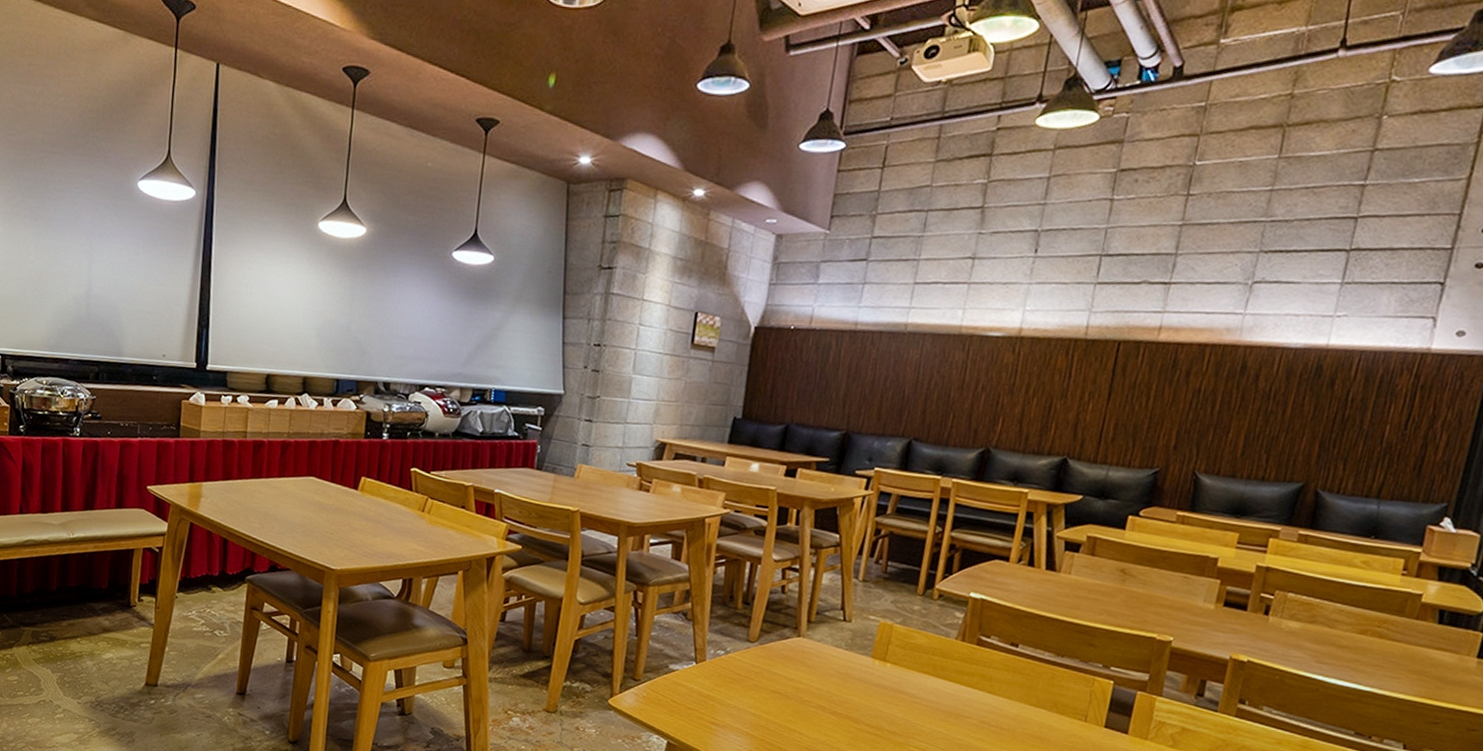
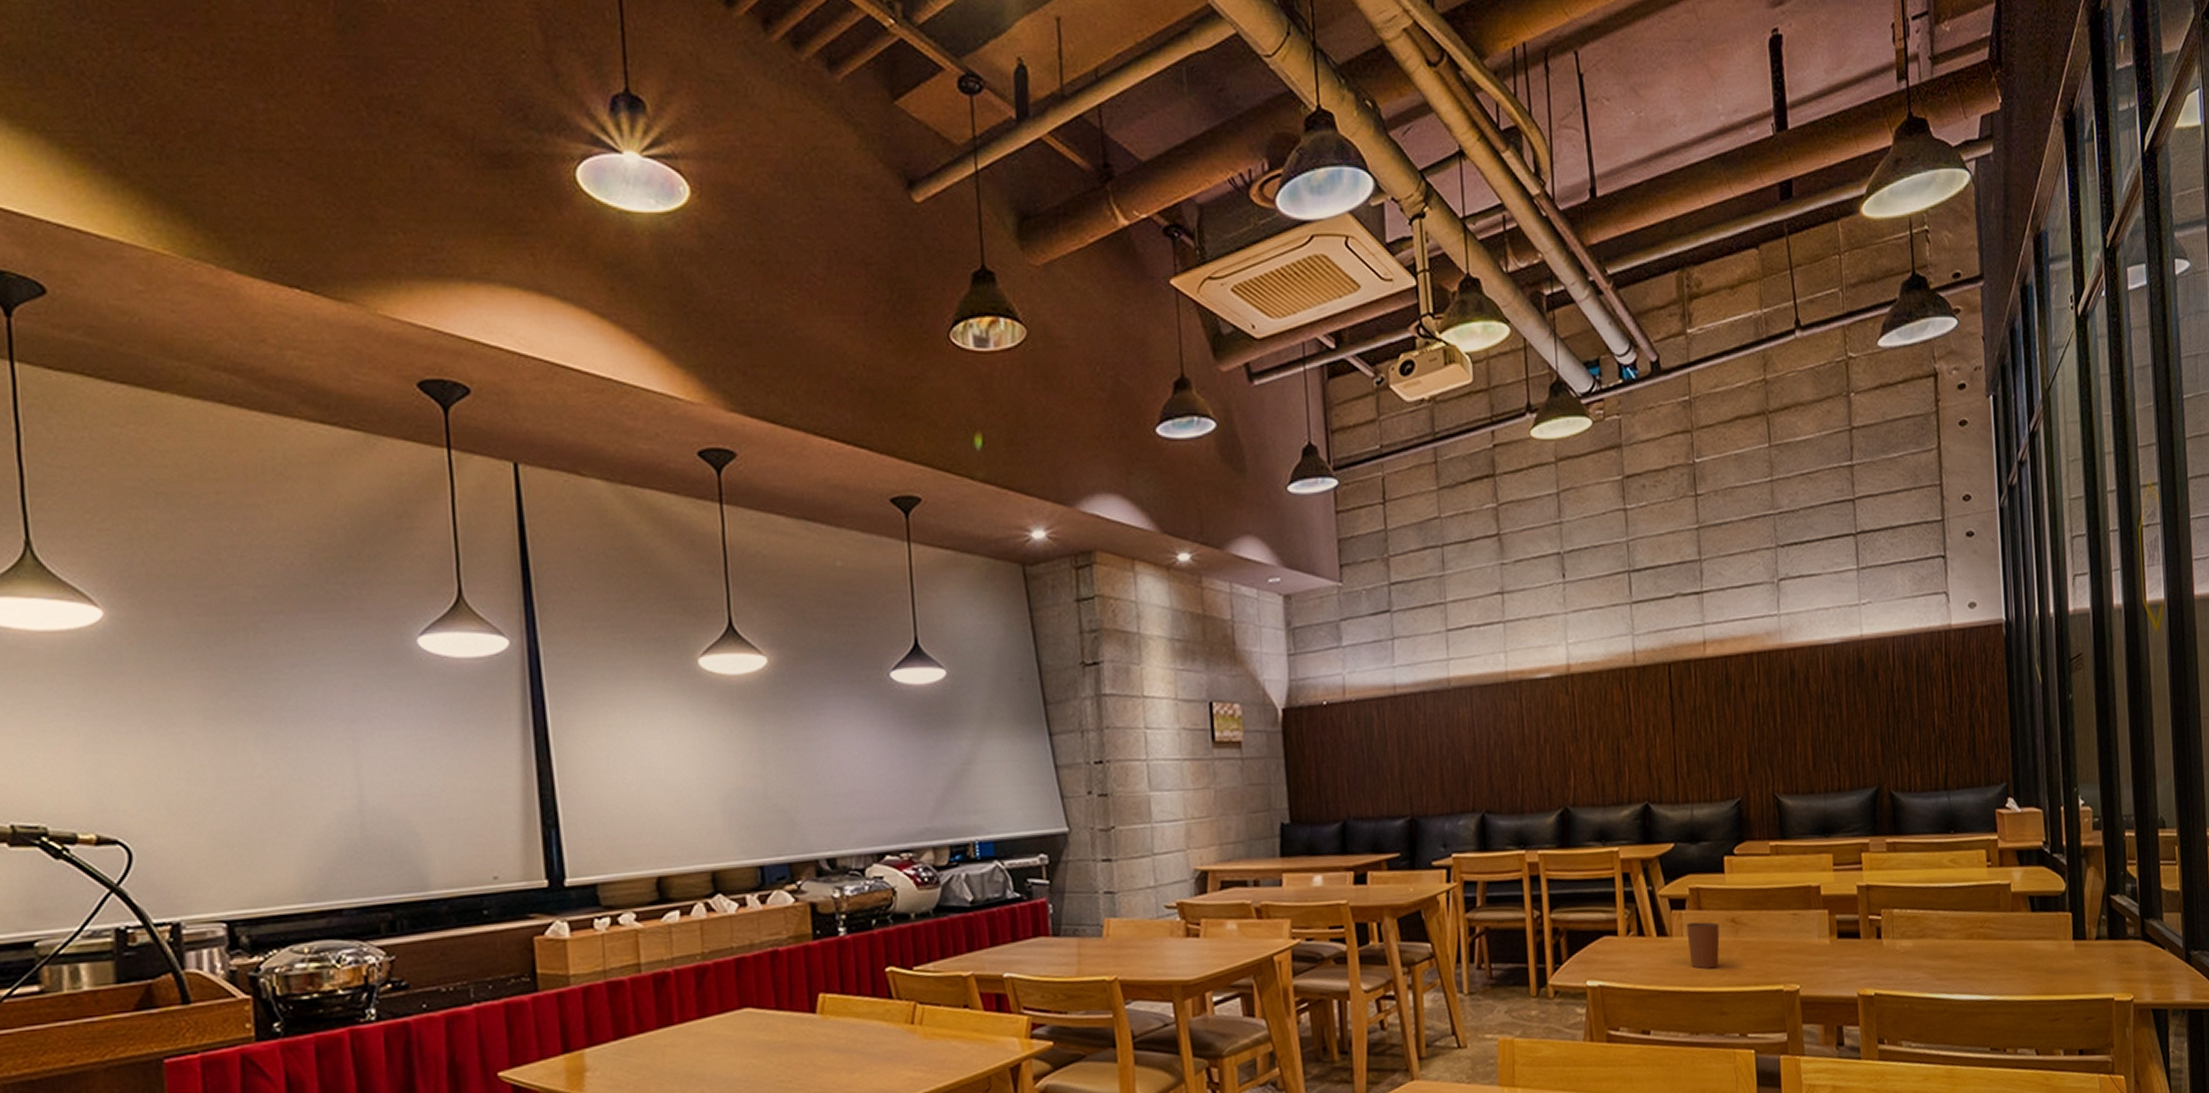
cup: none [1072,564,1108,607] -> present [1686,922,1720,969]

